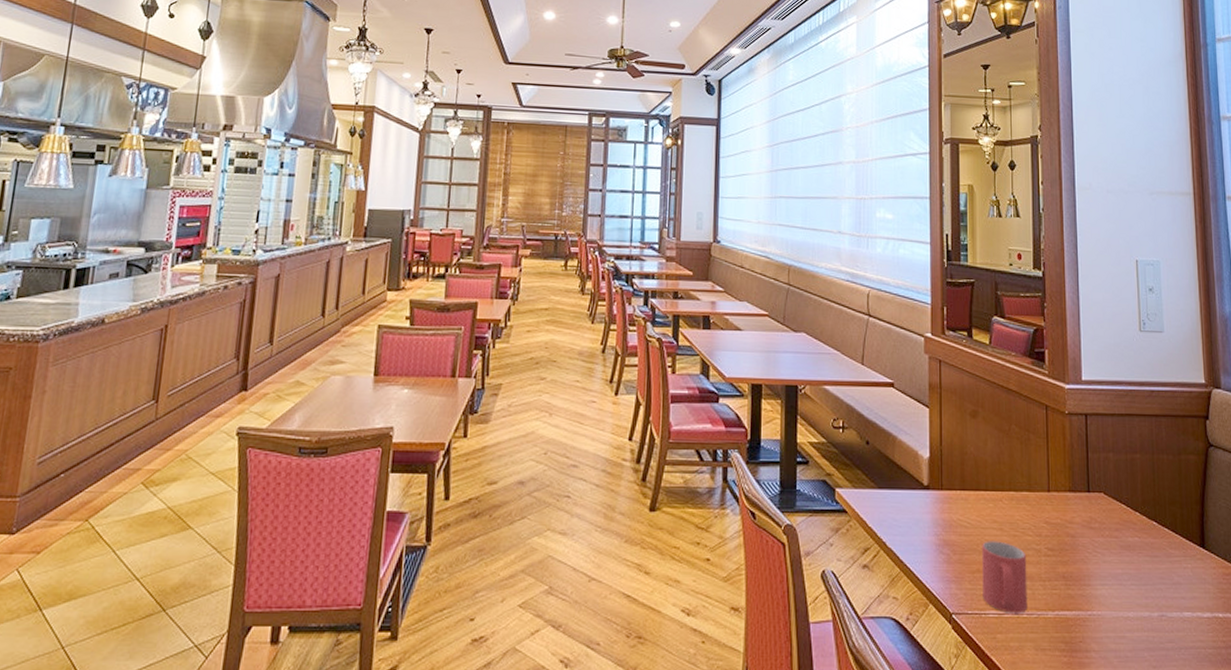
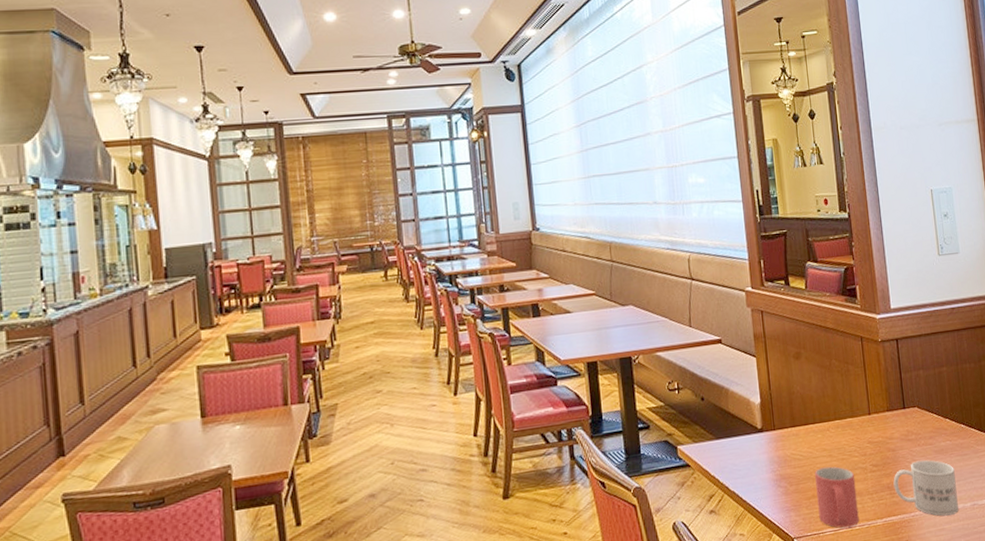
mug: none [1070,553,1143,622] -> present [893,460,959,516]

